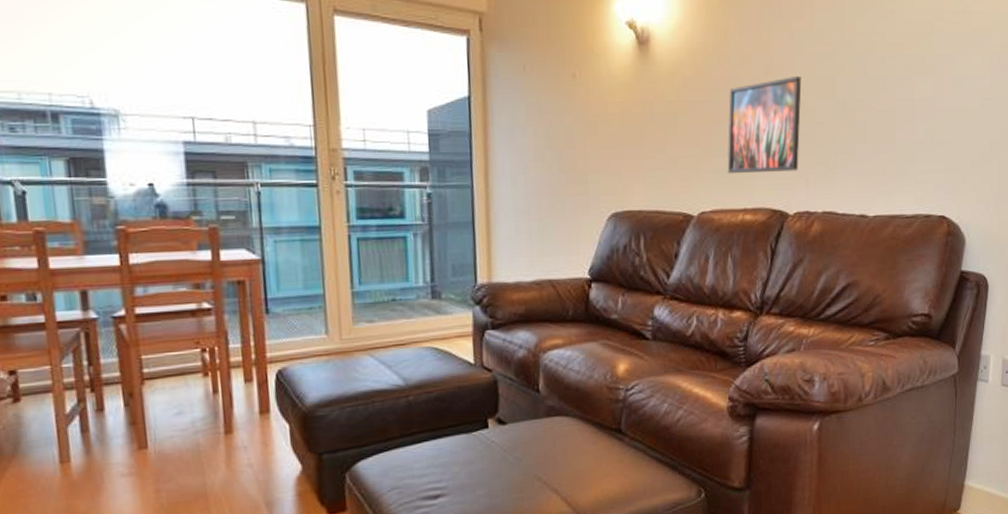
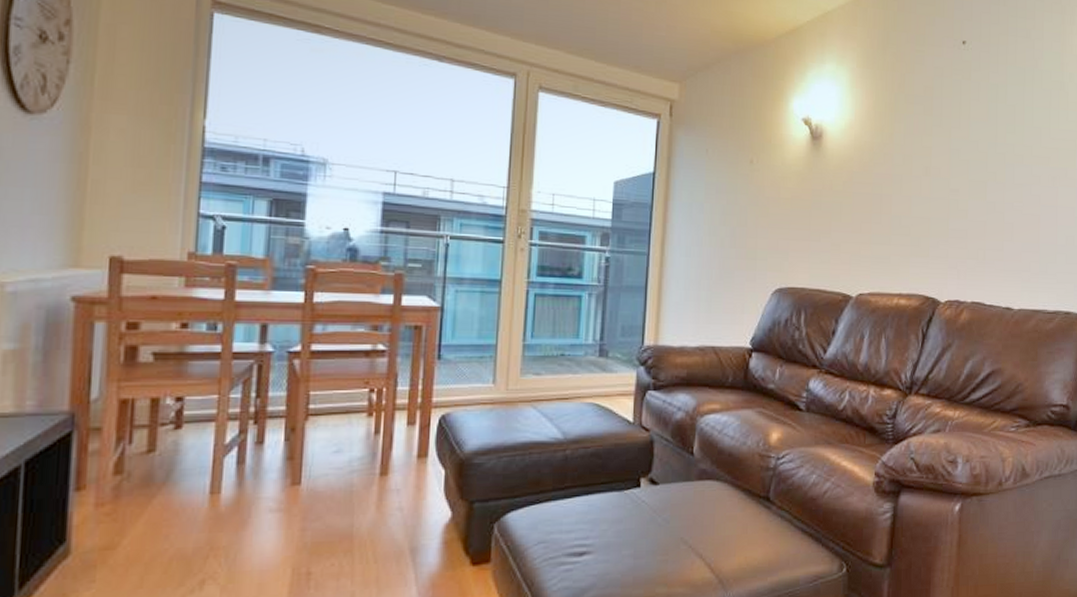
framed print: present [727,75,802,174] -> none [885,177,957,263]

